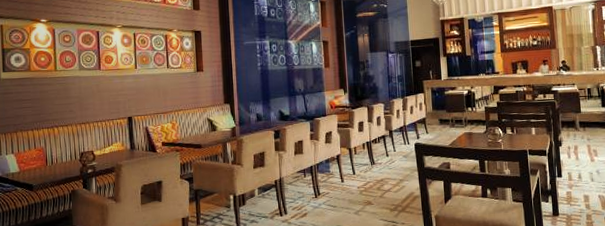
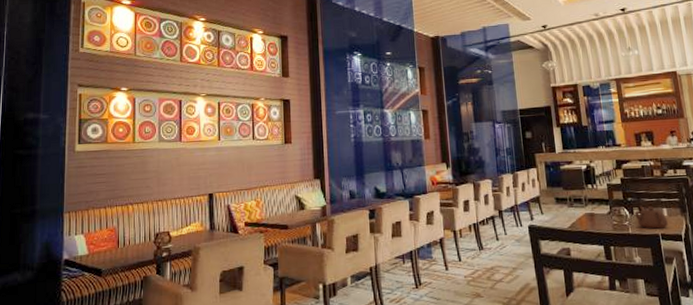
teapot: none [507,126,535,146] -> present [634,206,668,229]

